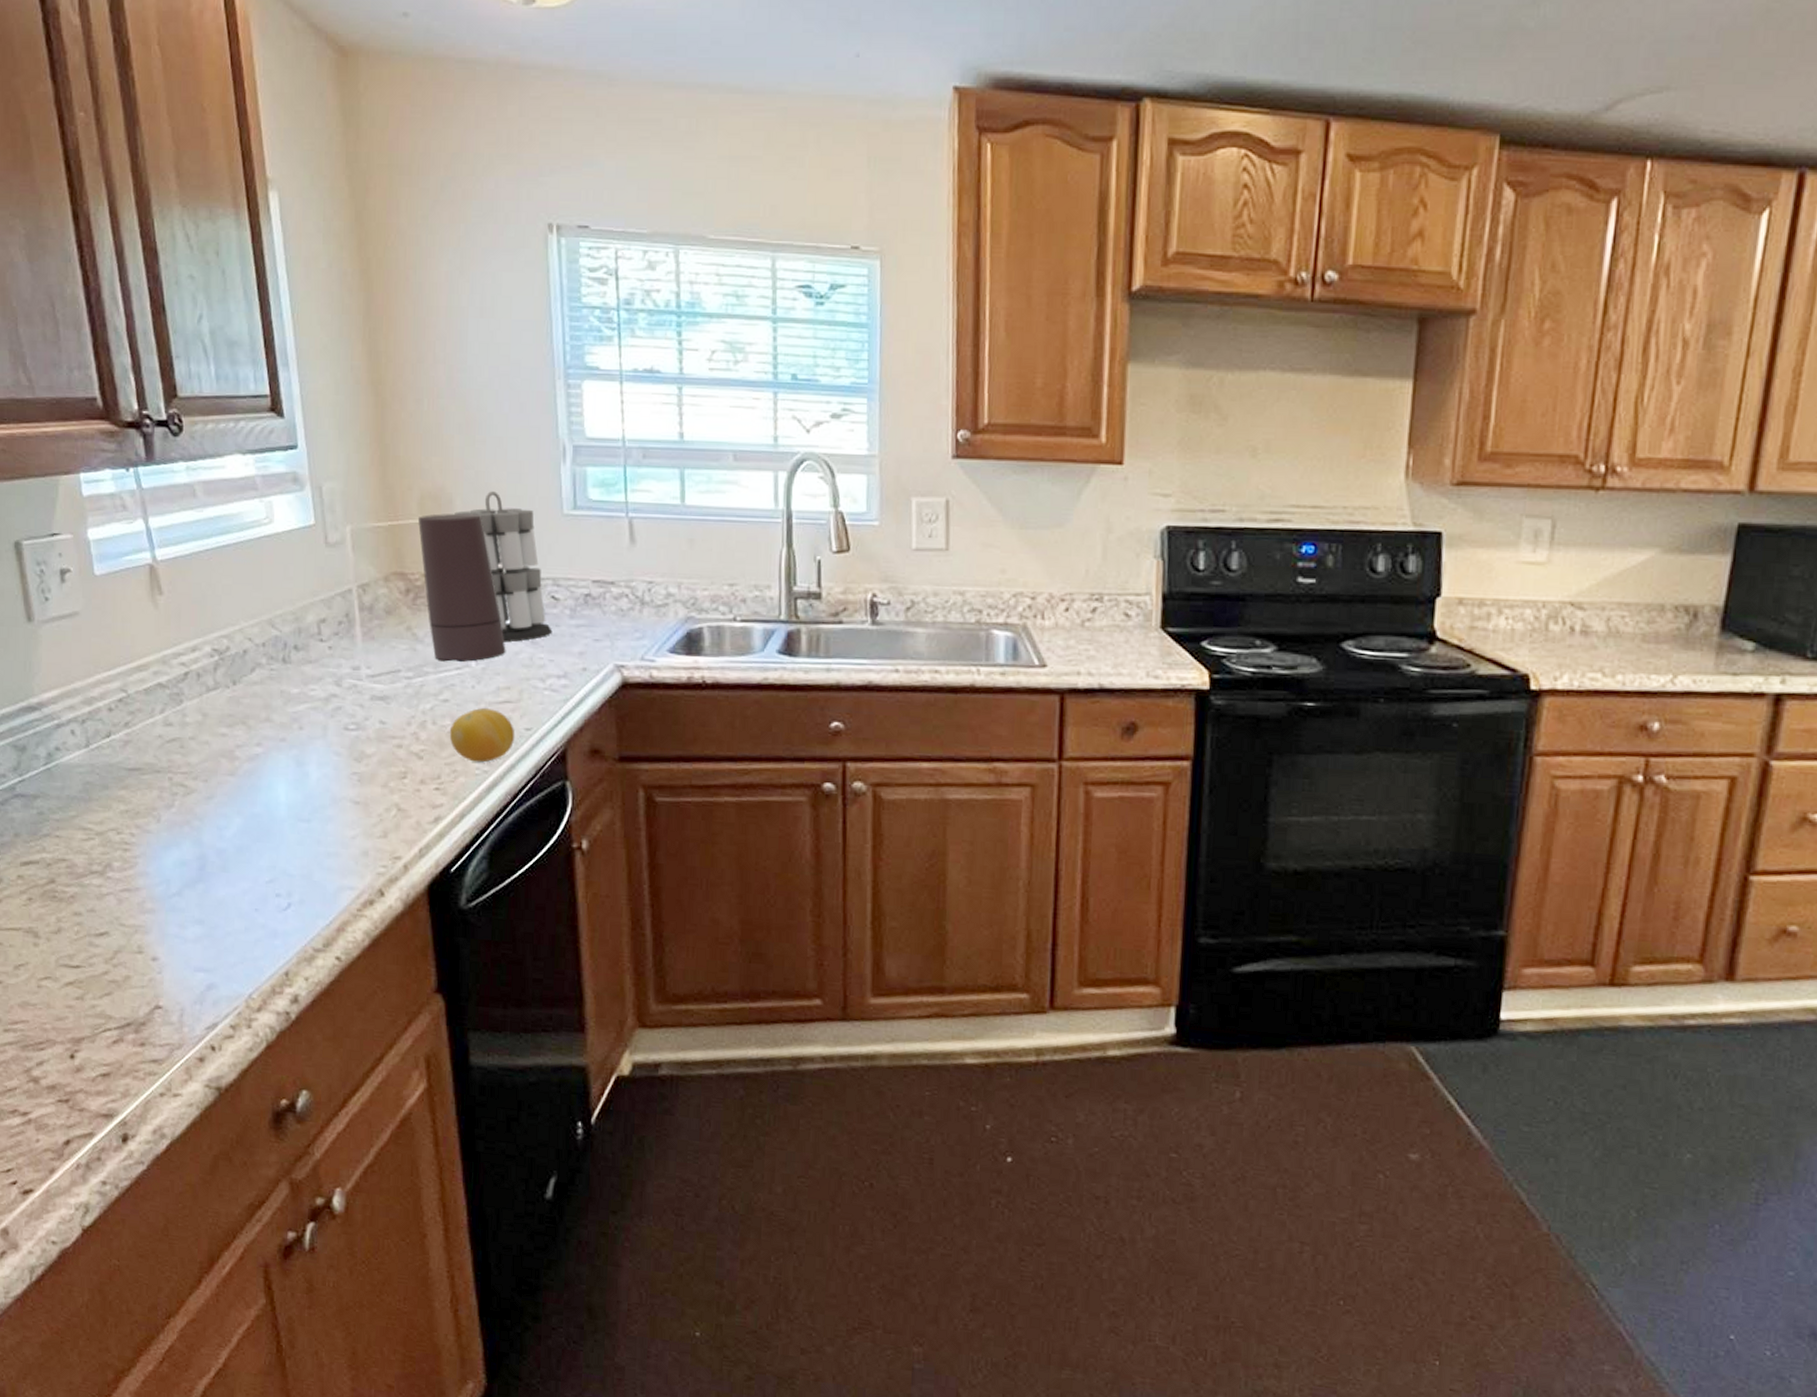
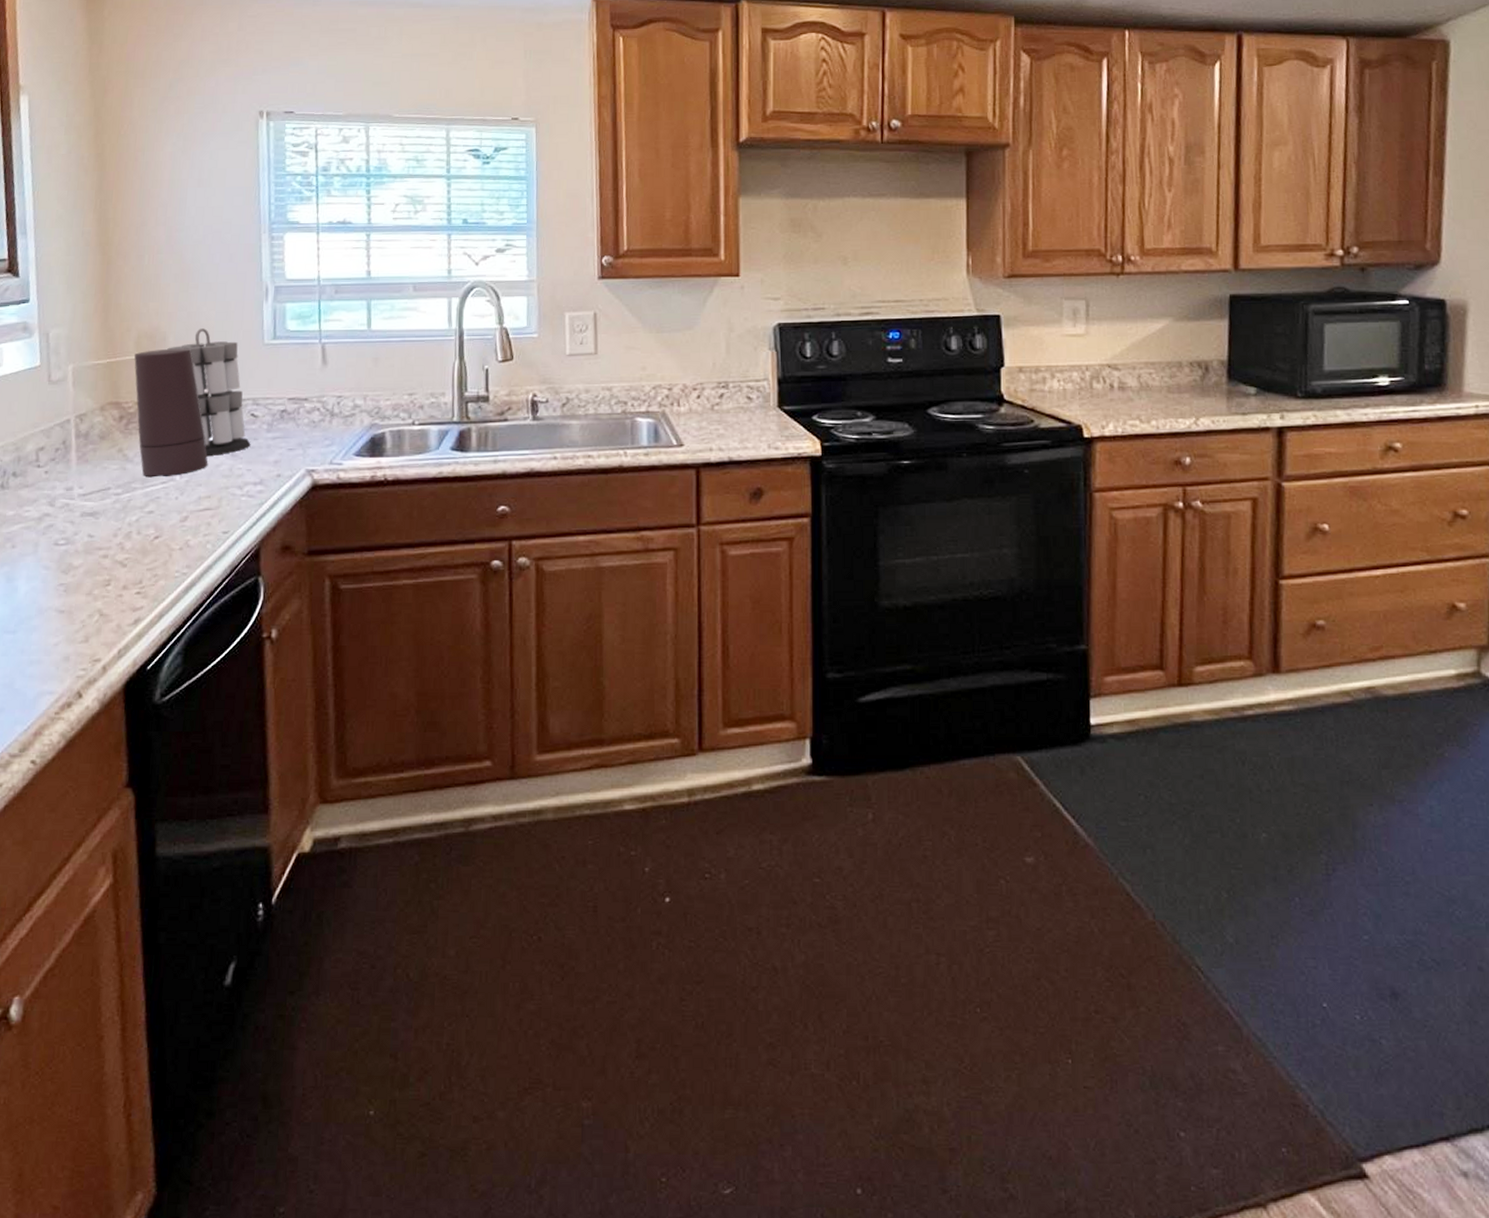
fruit: present [449,708,516,763] -> none [152,517,214,566]

